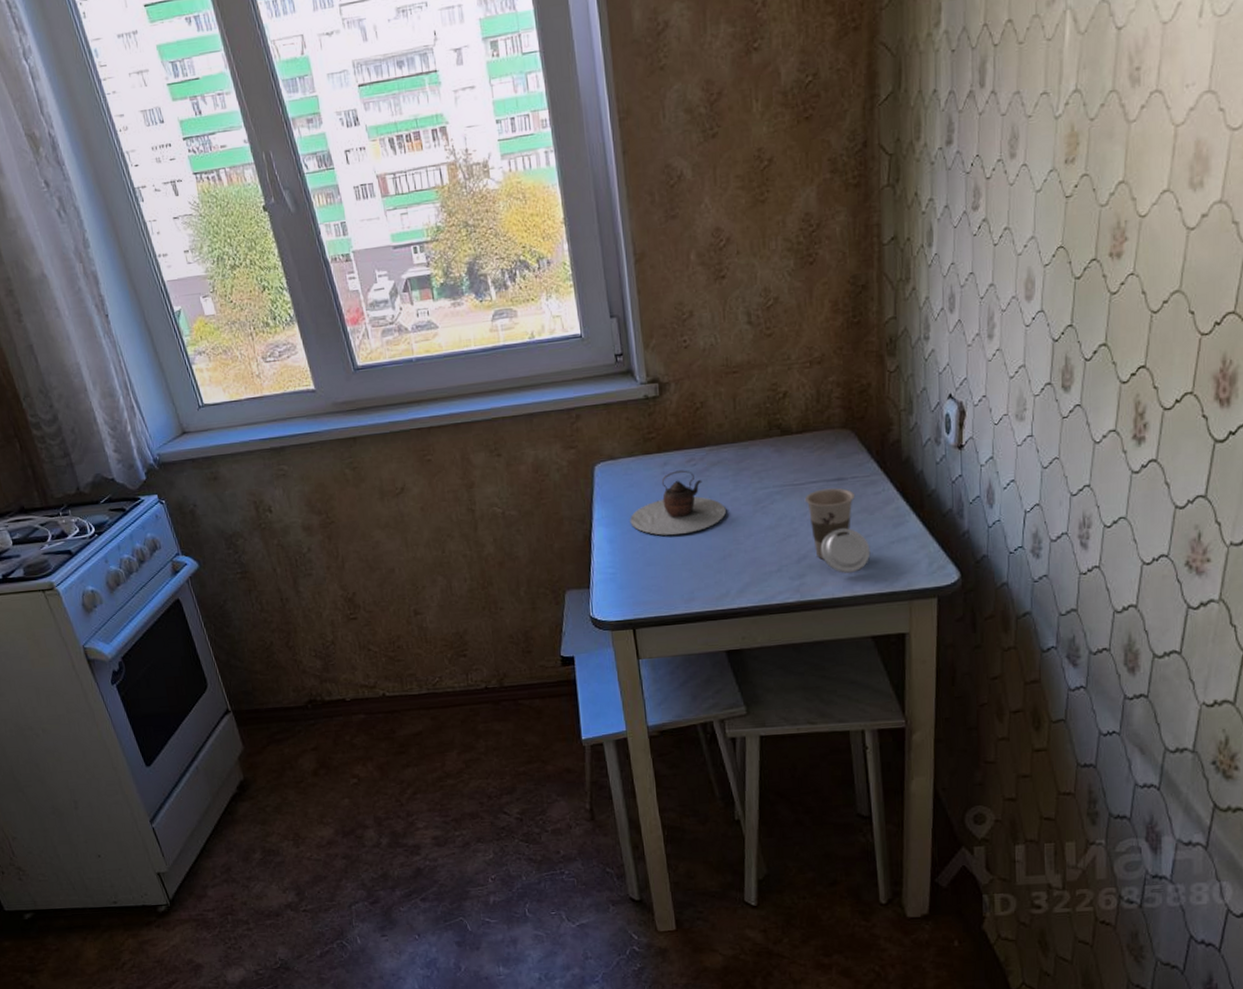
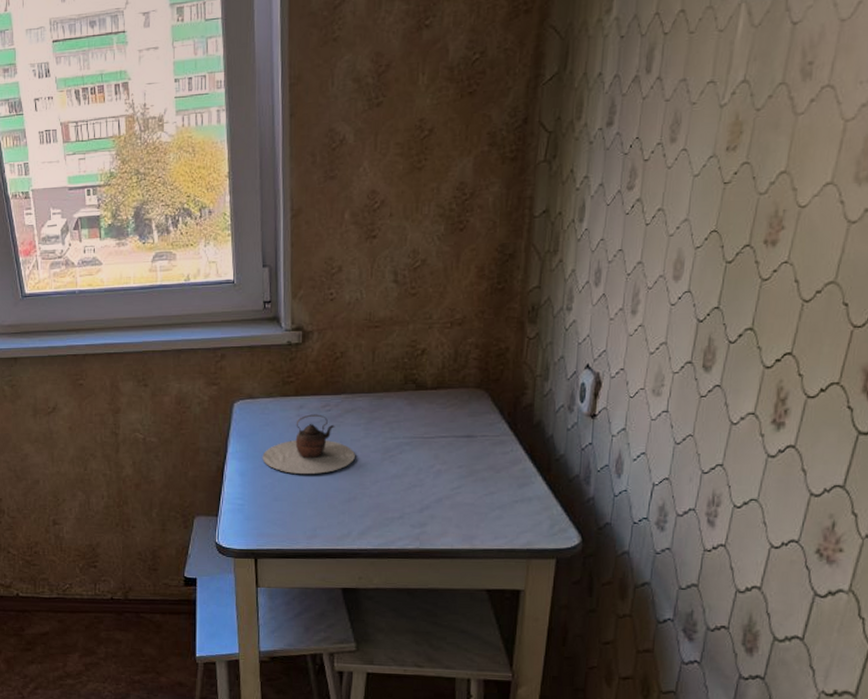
cup: present [805,488,871,573] -> none [434,444,493,527]

